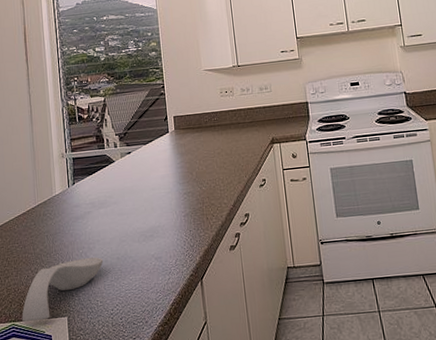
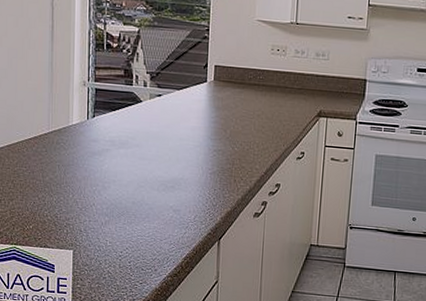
spoon rest: present [22,257,104,323] -> none [24,195,118,250]

